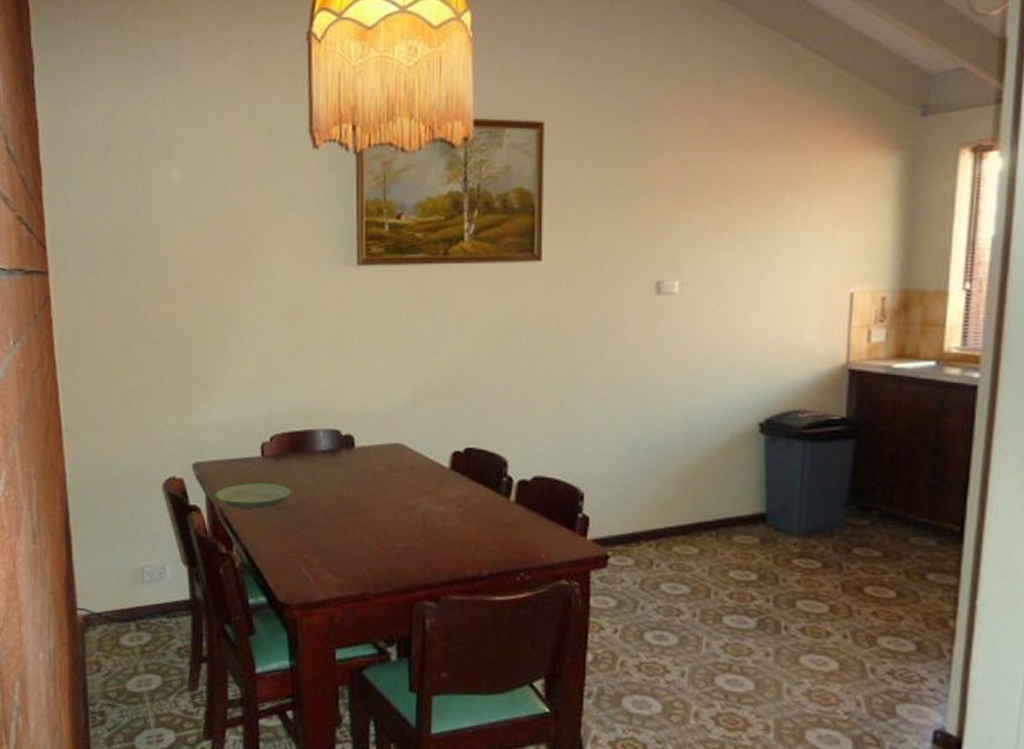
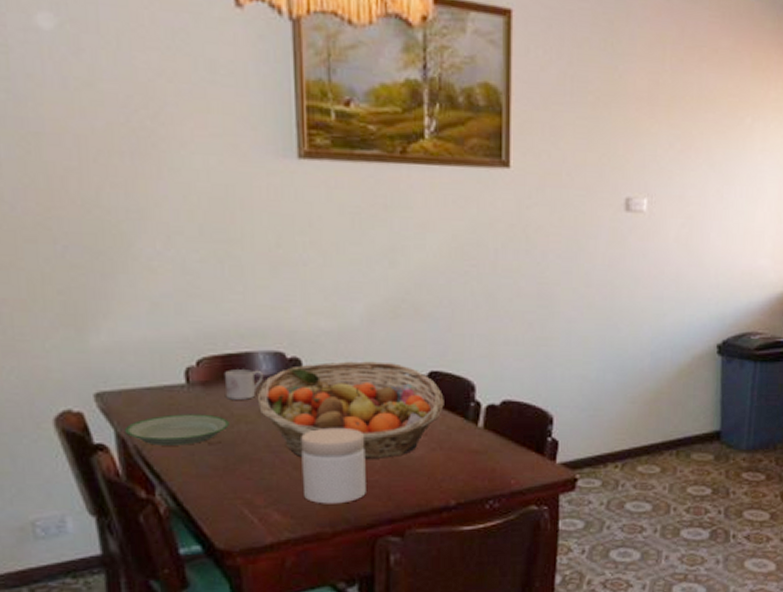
mug: none [291,445,322,471] -> present [224,369,263,400]
fruit basket: none [316,438,478,527] -> present [257,361,444,459]
jar: none [351,497,406,568] -> present [301,427,366,504]

